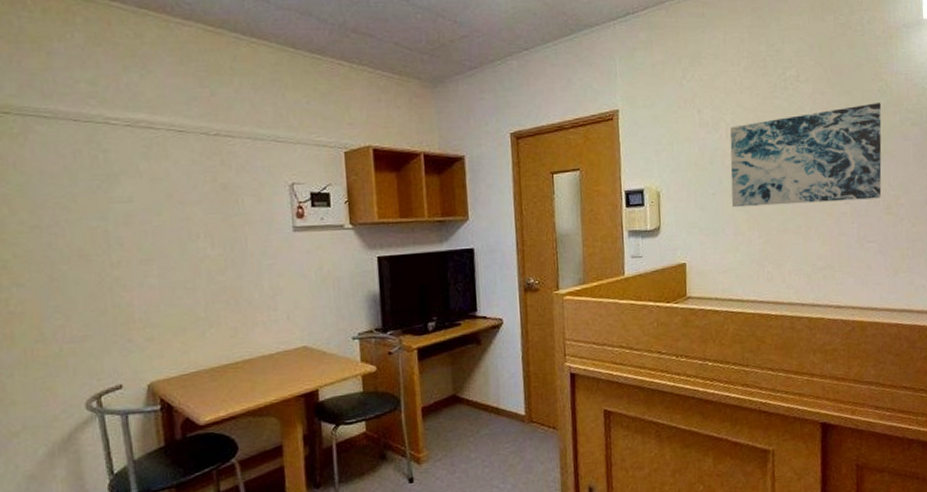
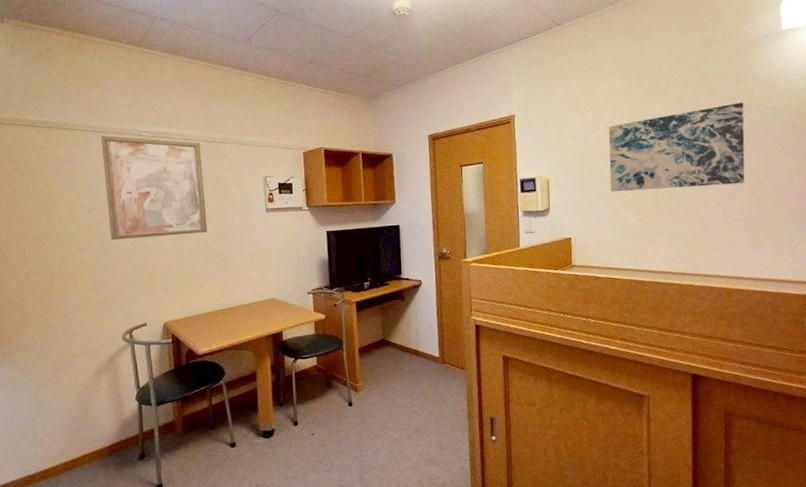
wall art: none [46,122,211,272] -> present [100,135,208,241]

